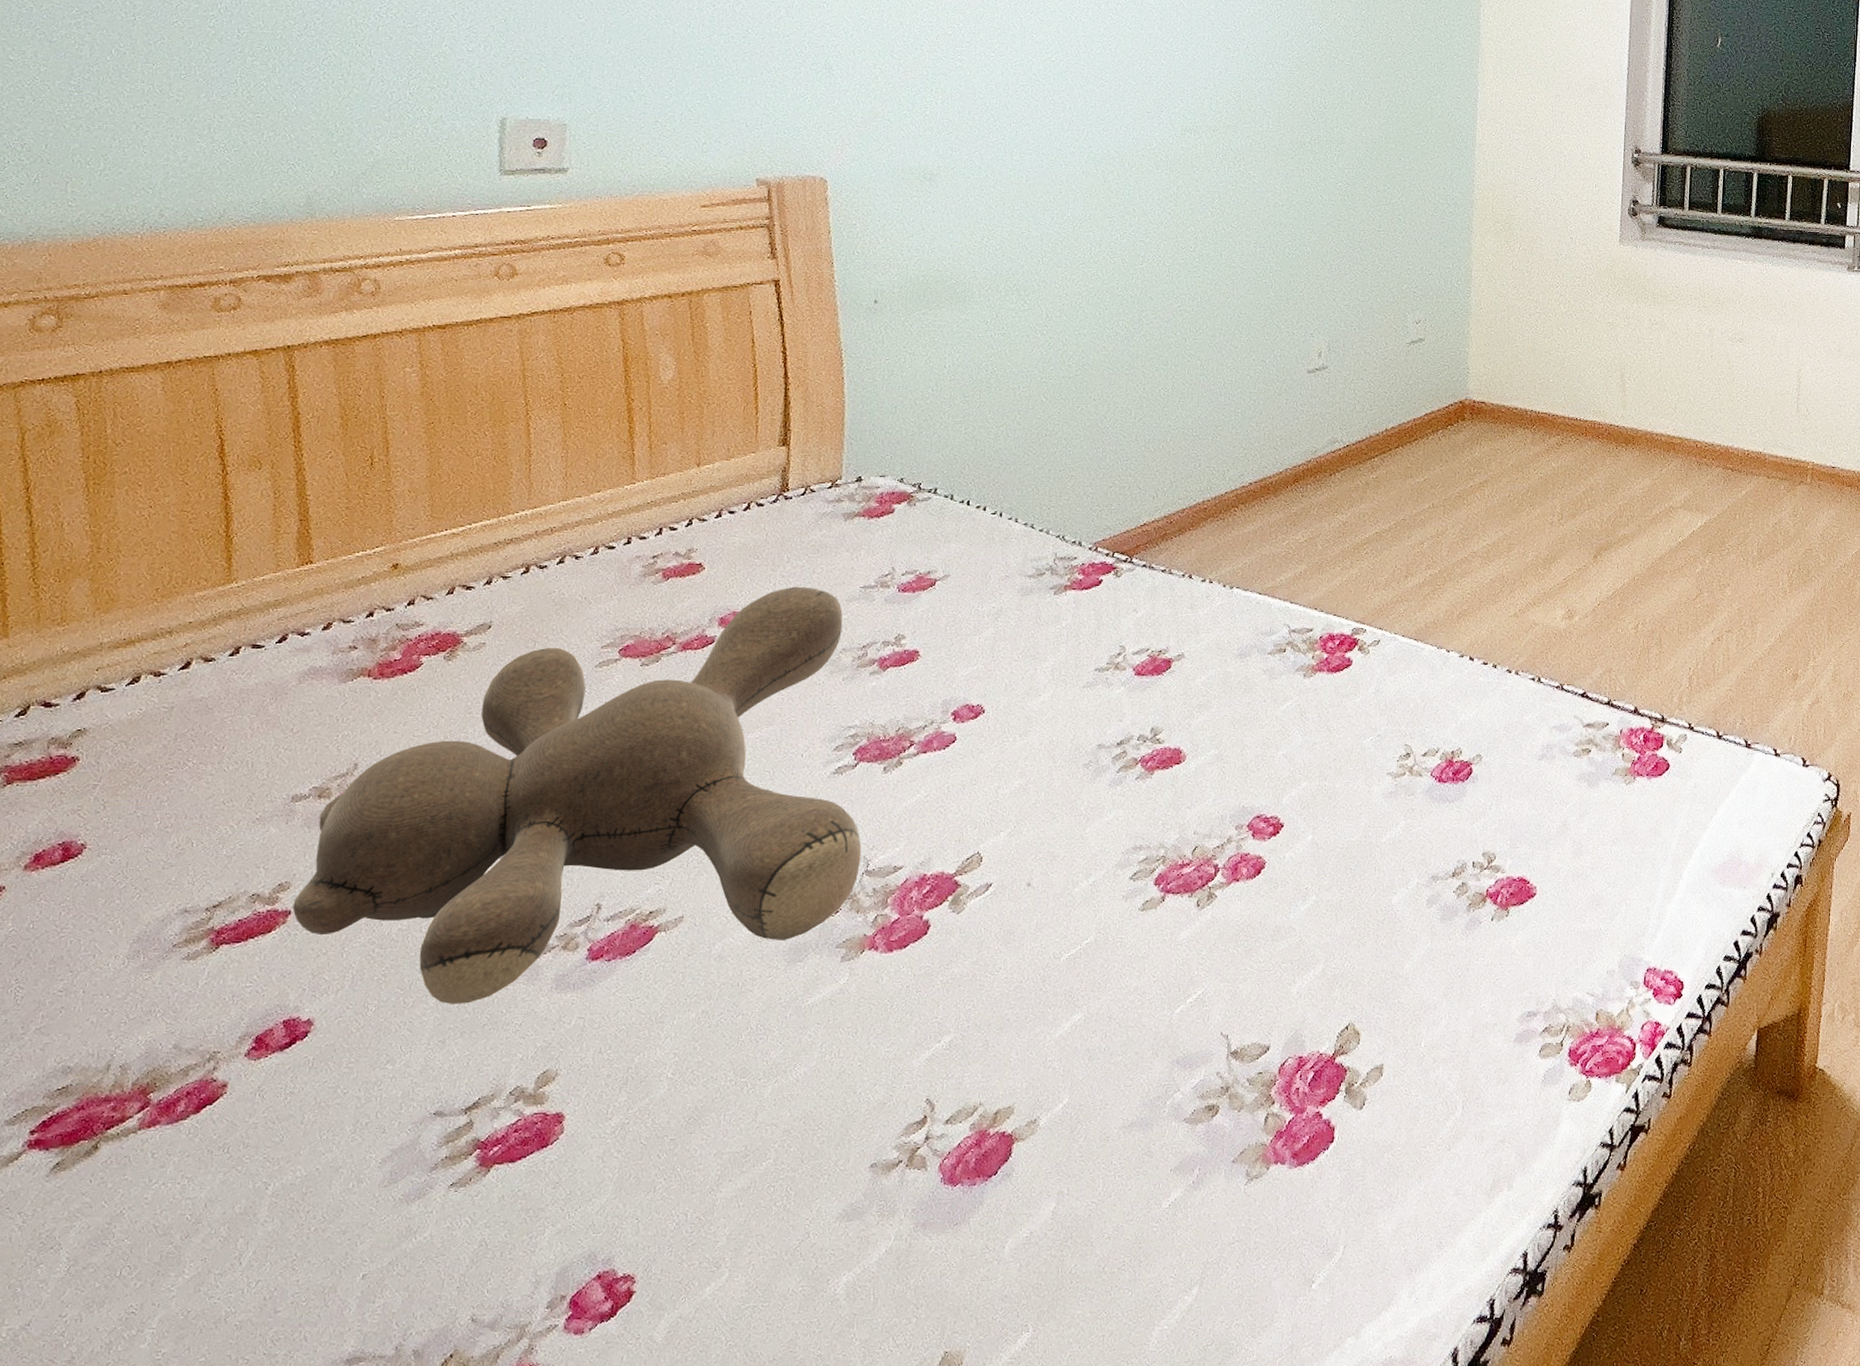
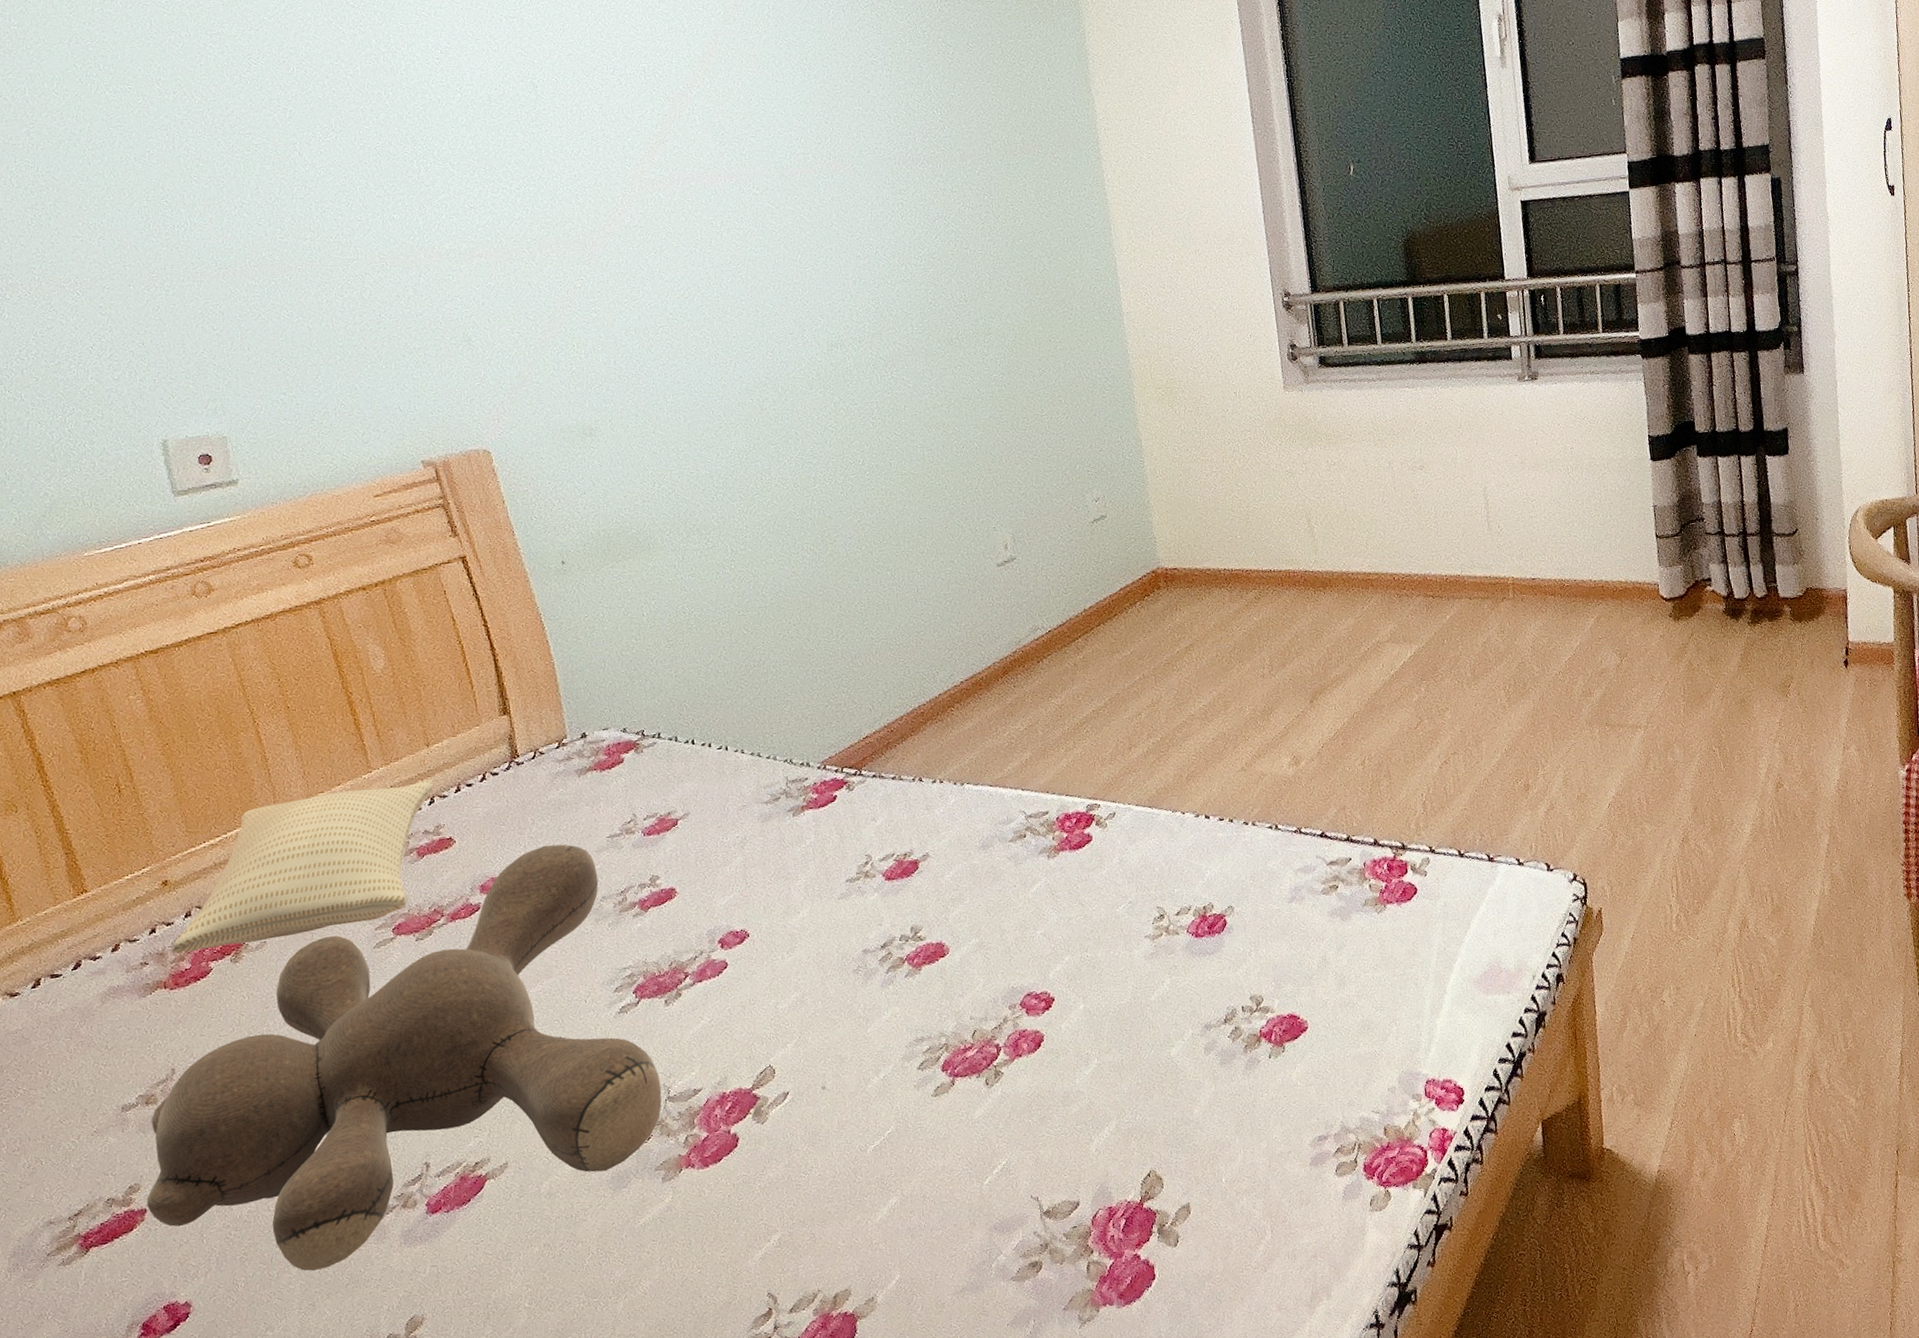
pillow: none [384,499,696,642] -> present [171,779,434,954]

